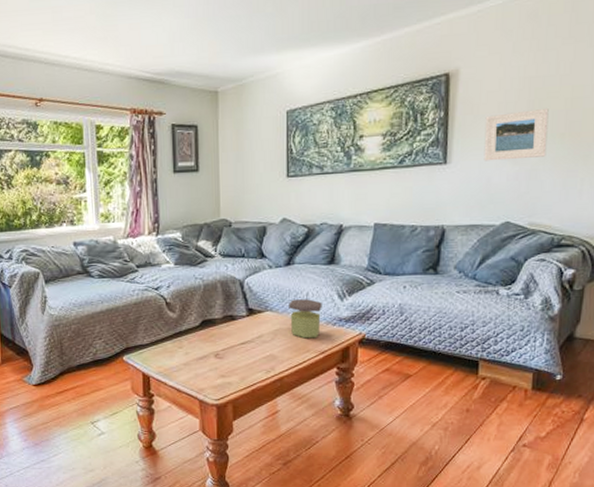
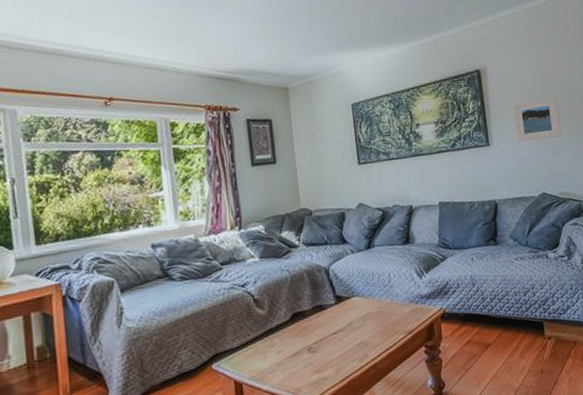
jar: present [288,299,322,339] -> none [373,280,405,321]

